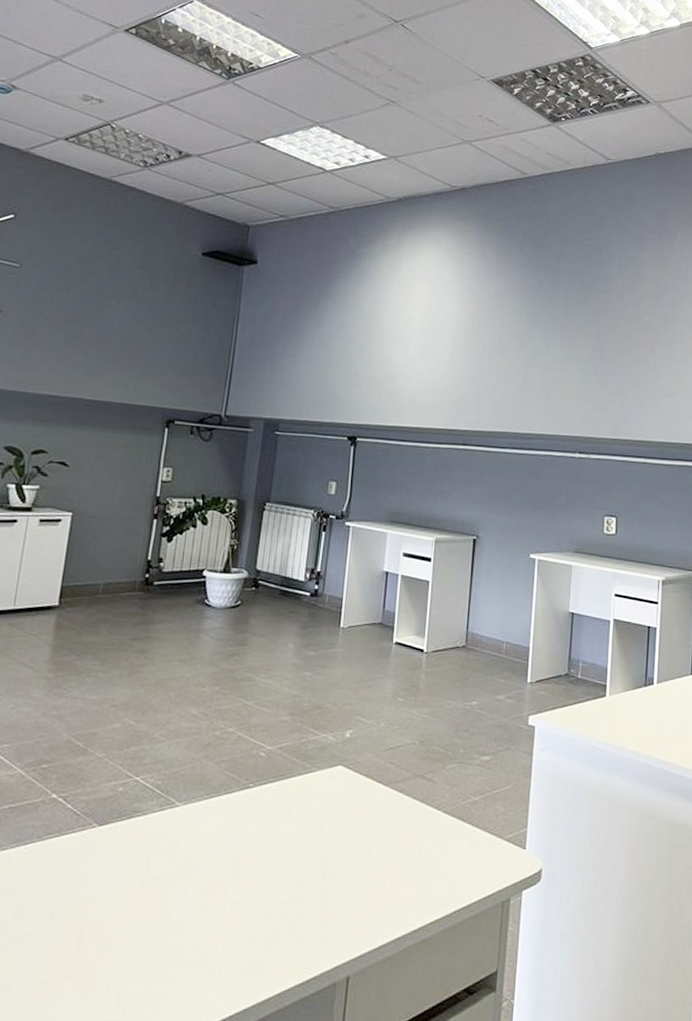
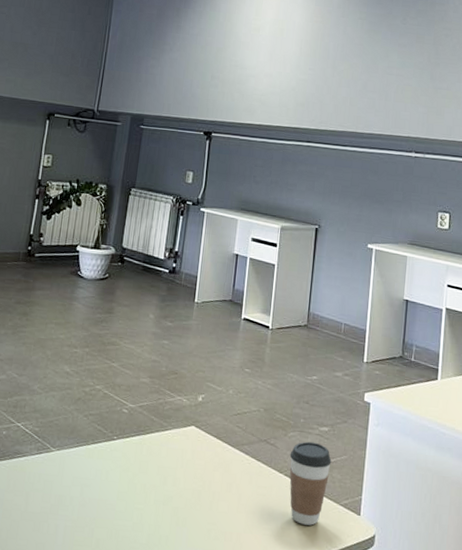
coffee cup: none [448,773,494,865] -> present [289,441,332,526]

